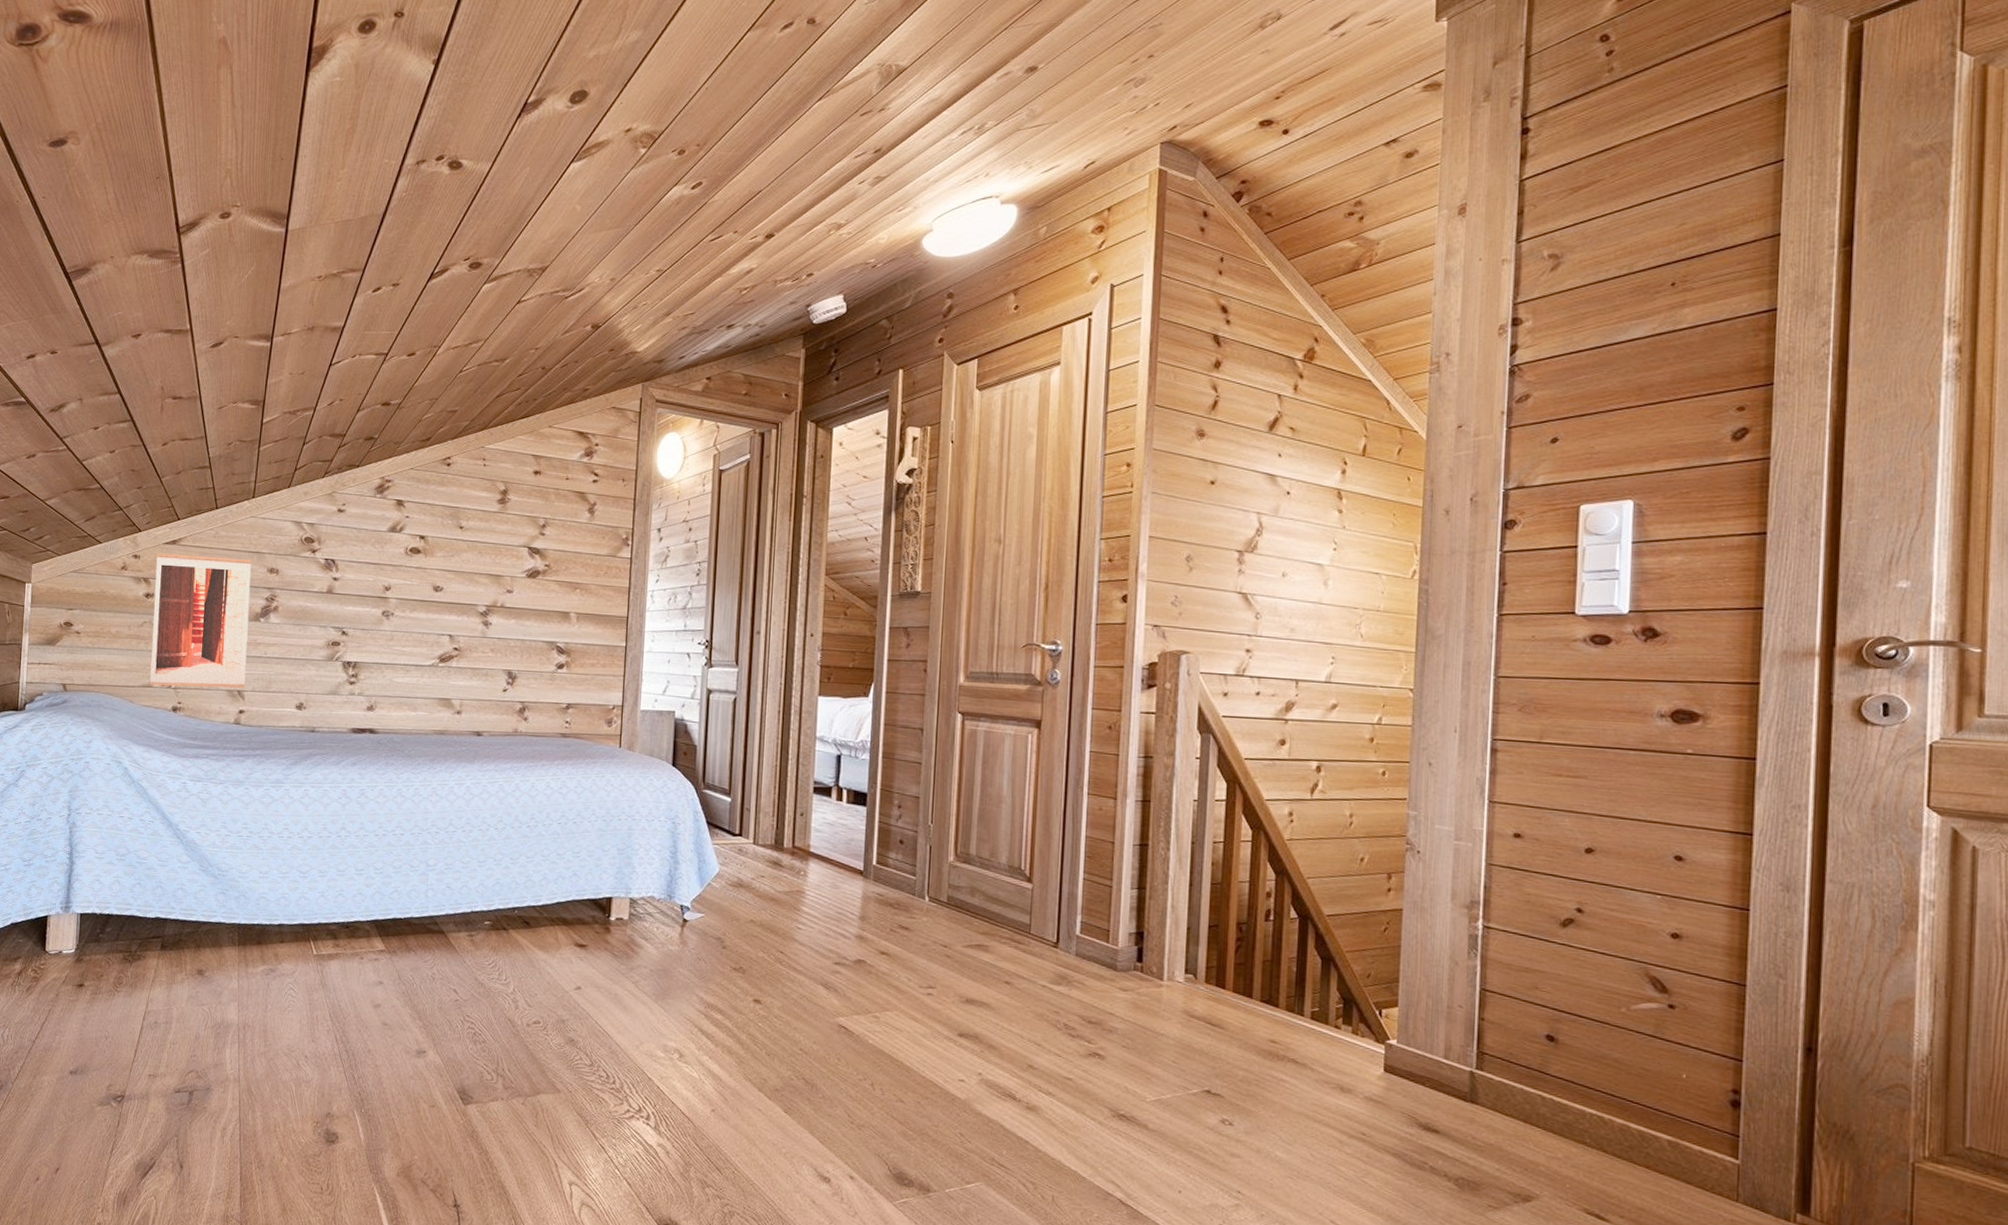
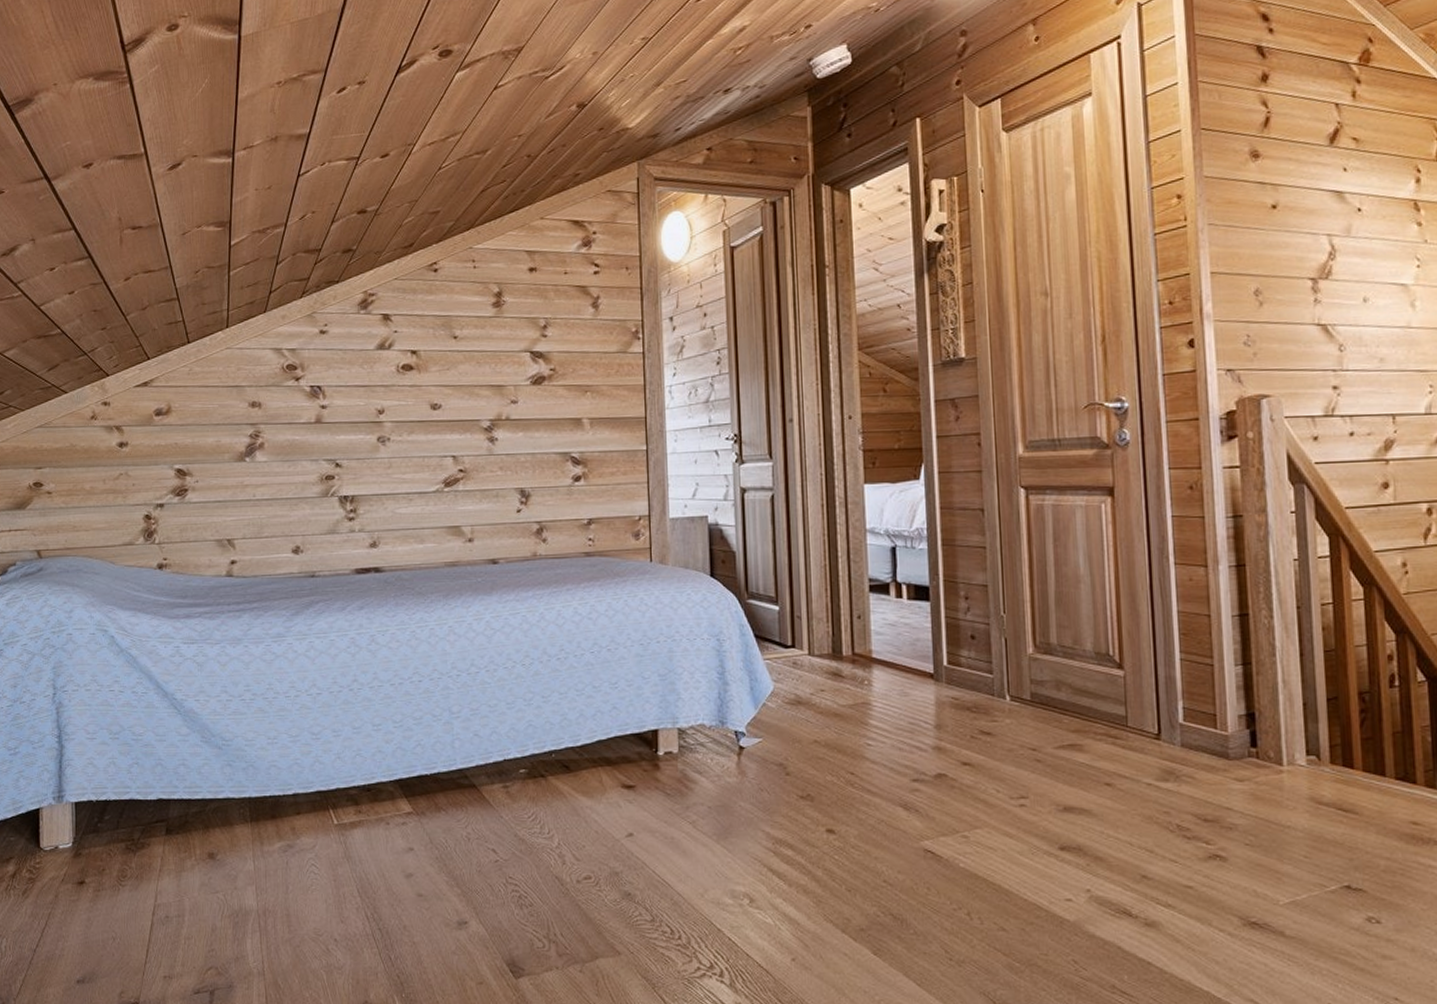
wall art: present [150,553,251,688] -> none [128,394,234,543]

